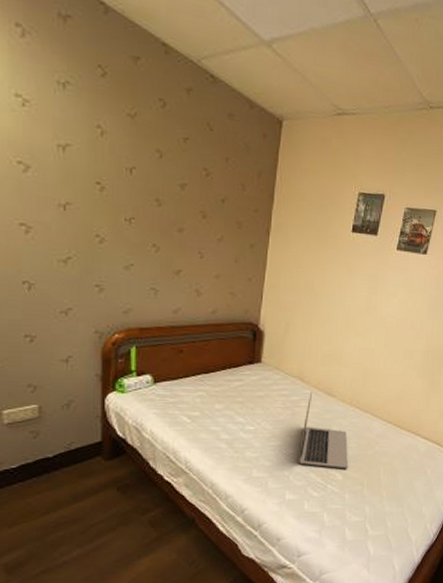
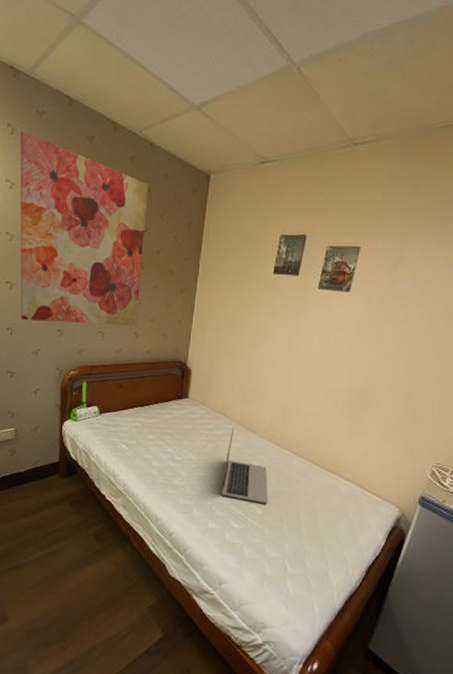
wall art: none [35,35,210,283] -> present [20,131,148,326]

